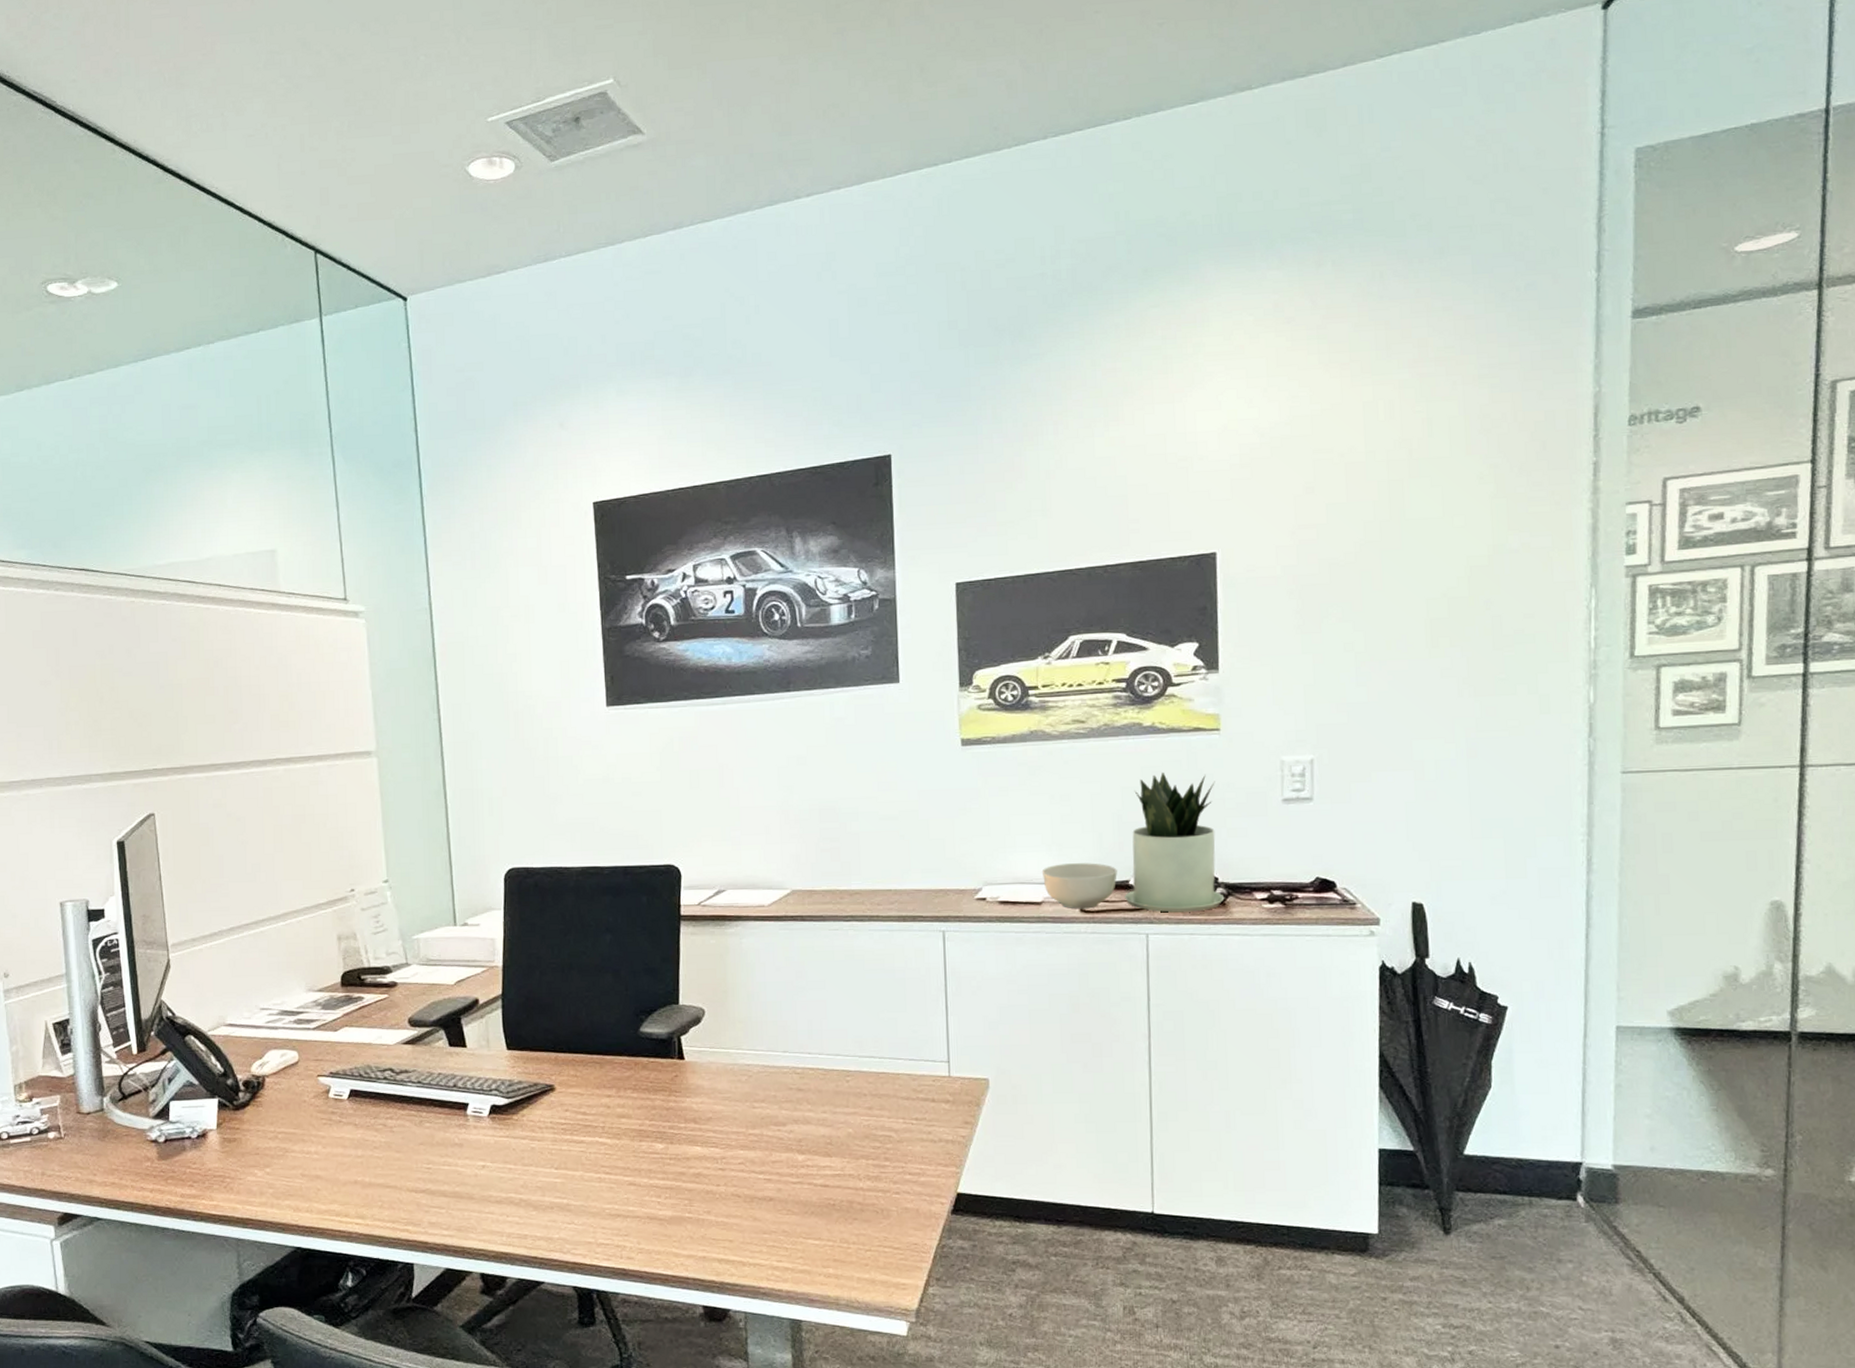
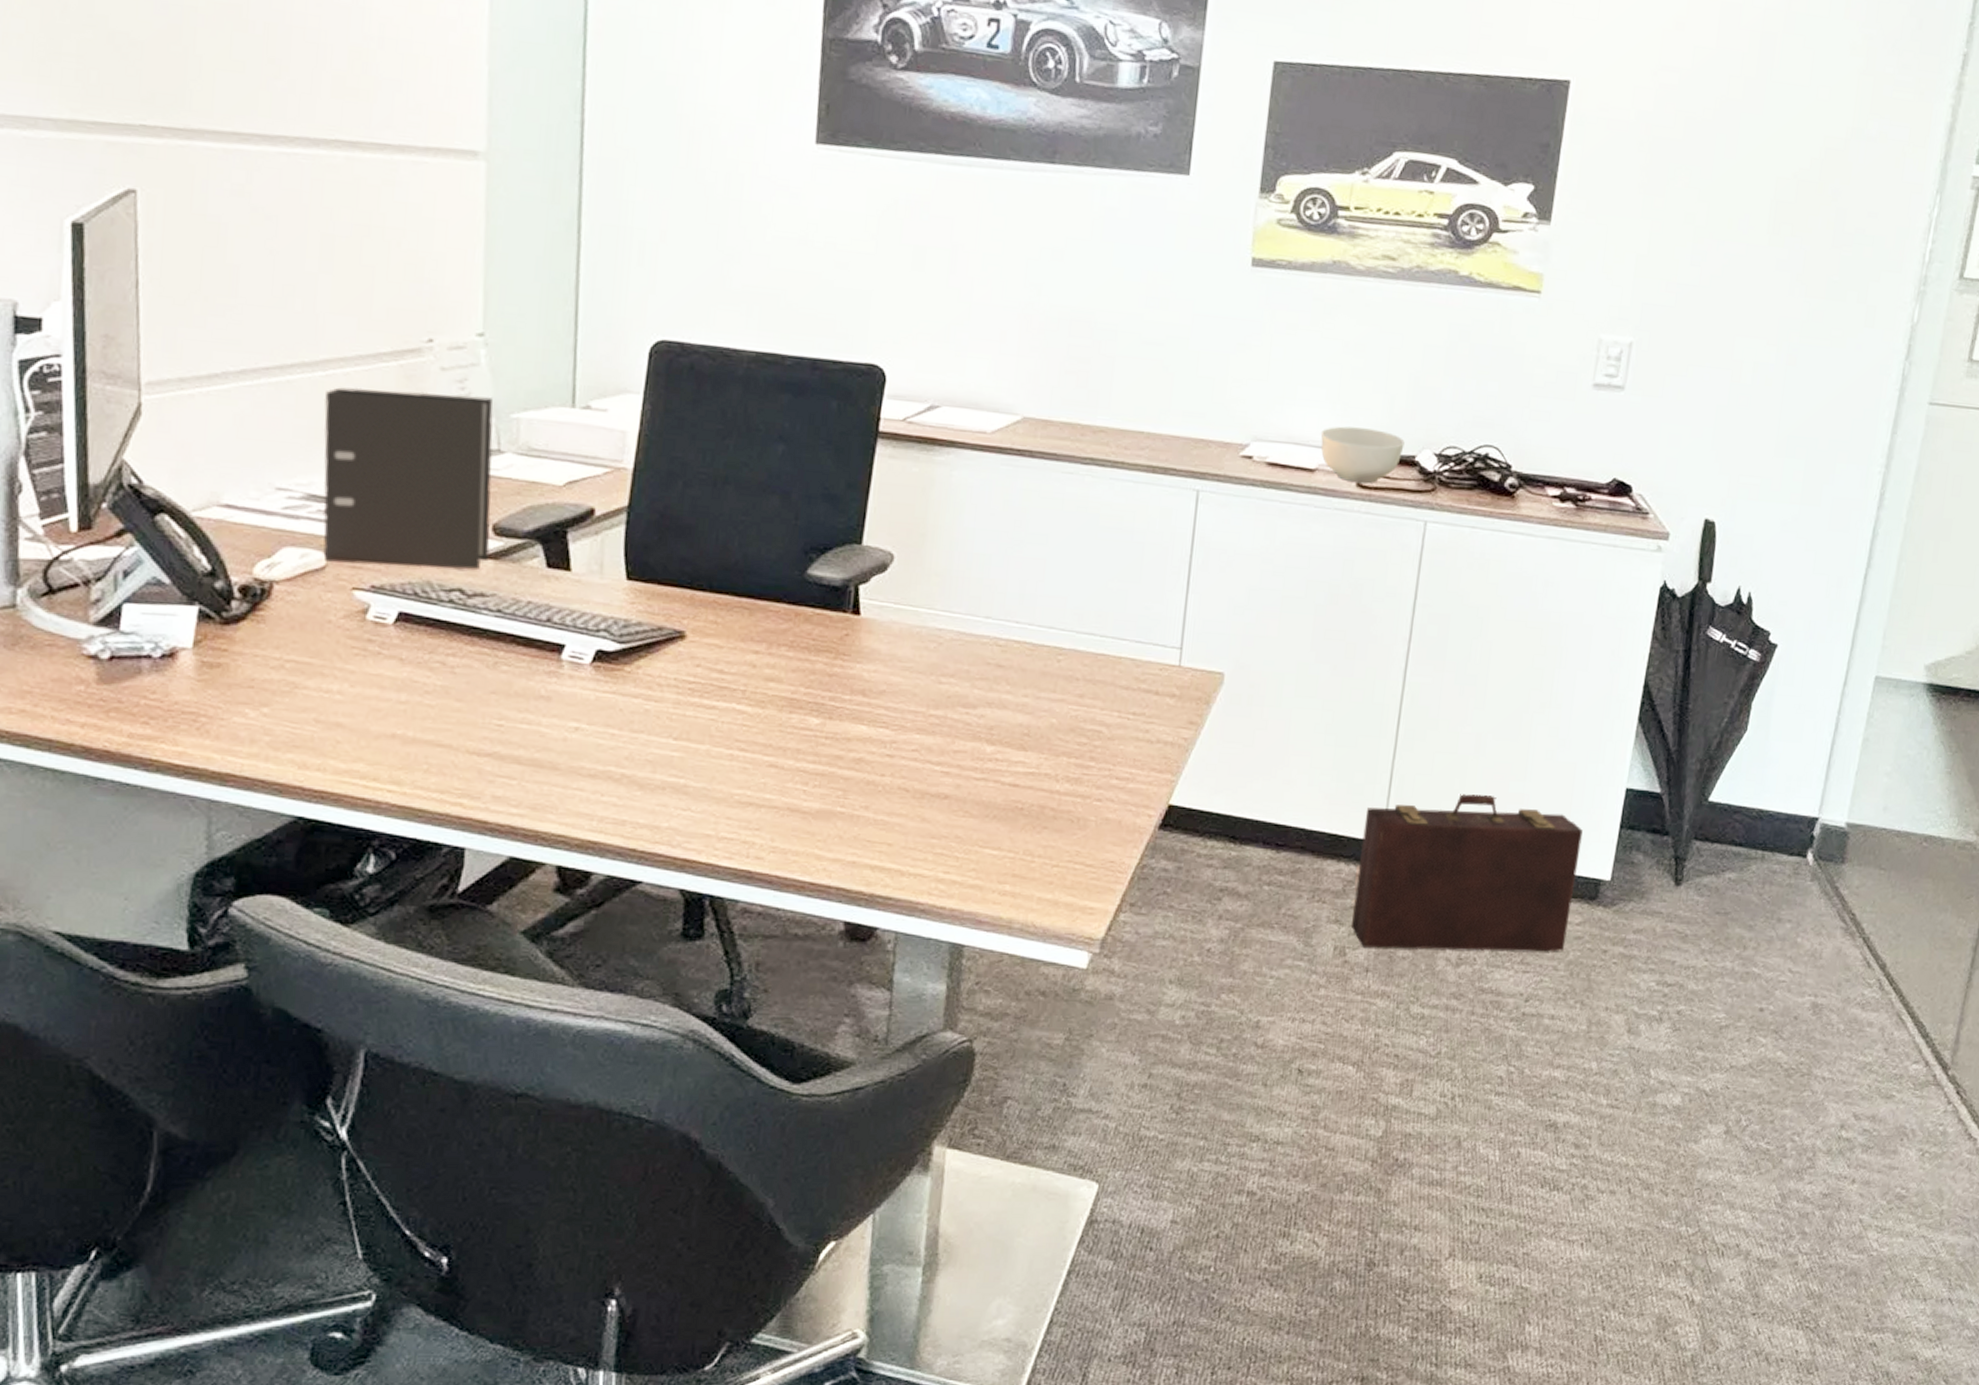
binder: none [287,926,408,1058] -> present [323,387,494,569]
planter: present [1125,773,1225,913] -> none [1408,334,1526,502]
briefcase: none [1133,1165,1344,1306] -> present [1350,794,1583,952]

